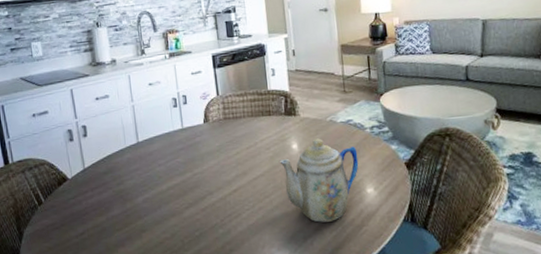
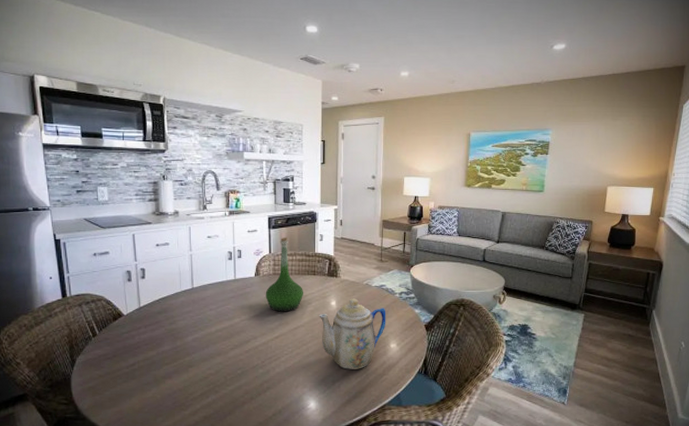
vase: none [217,76,260,162] -> present [265,238,303,312]

